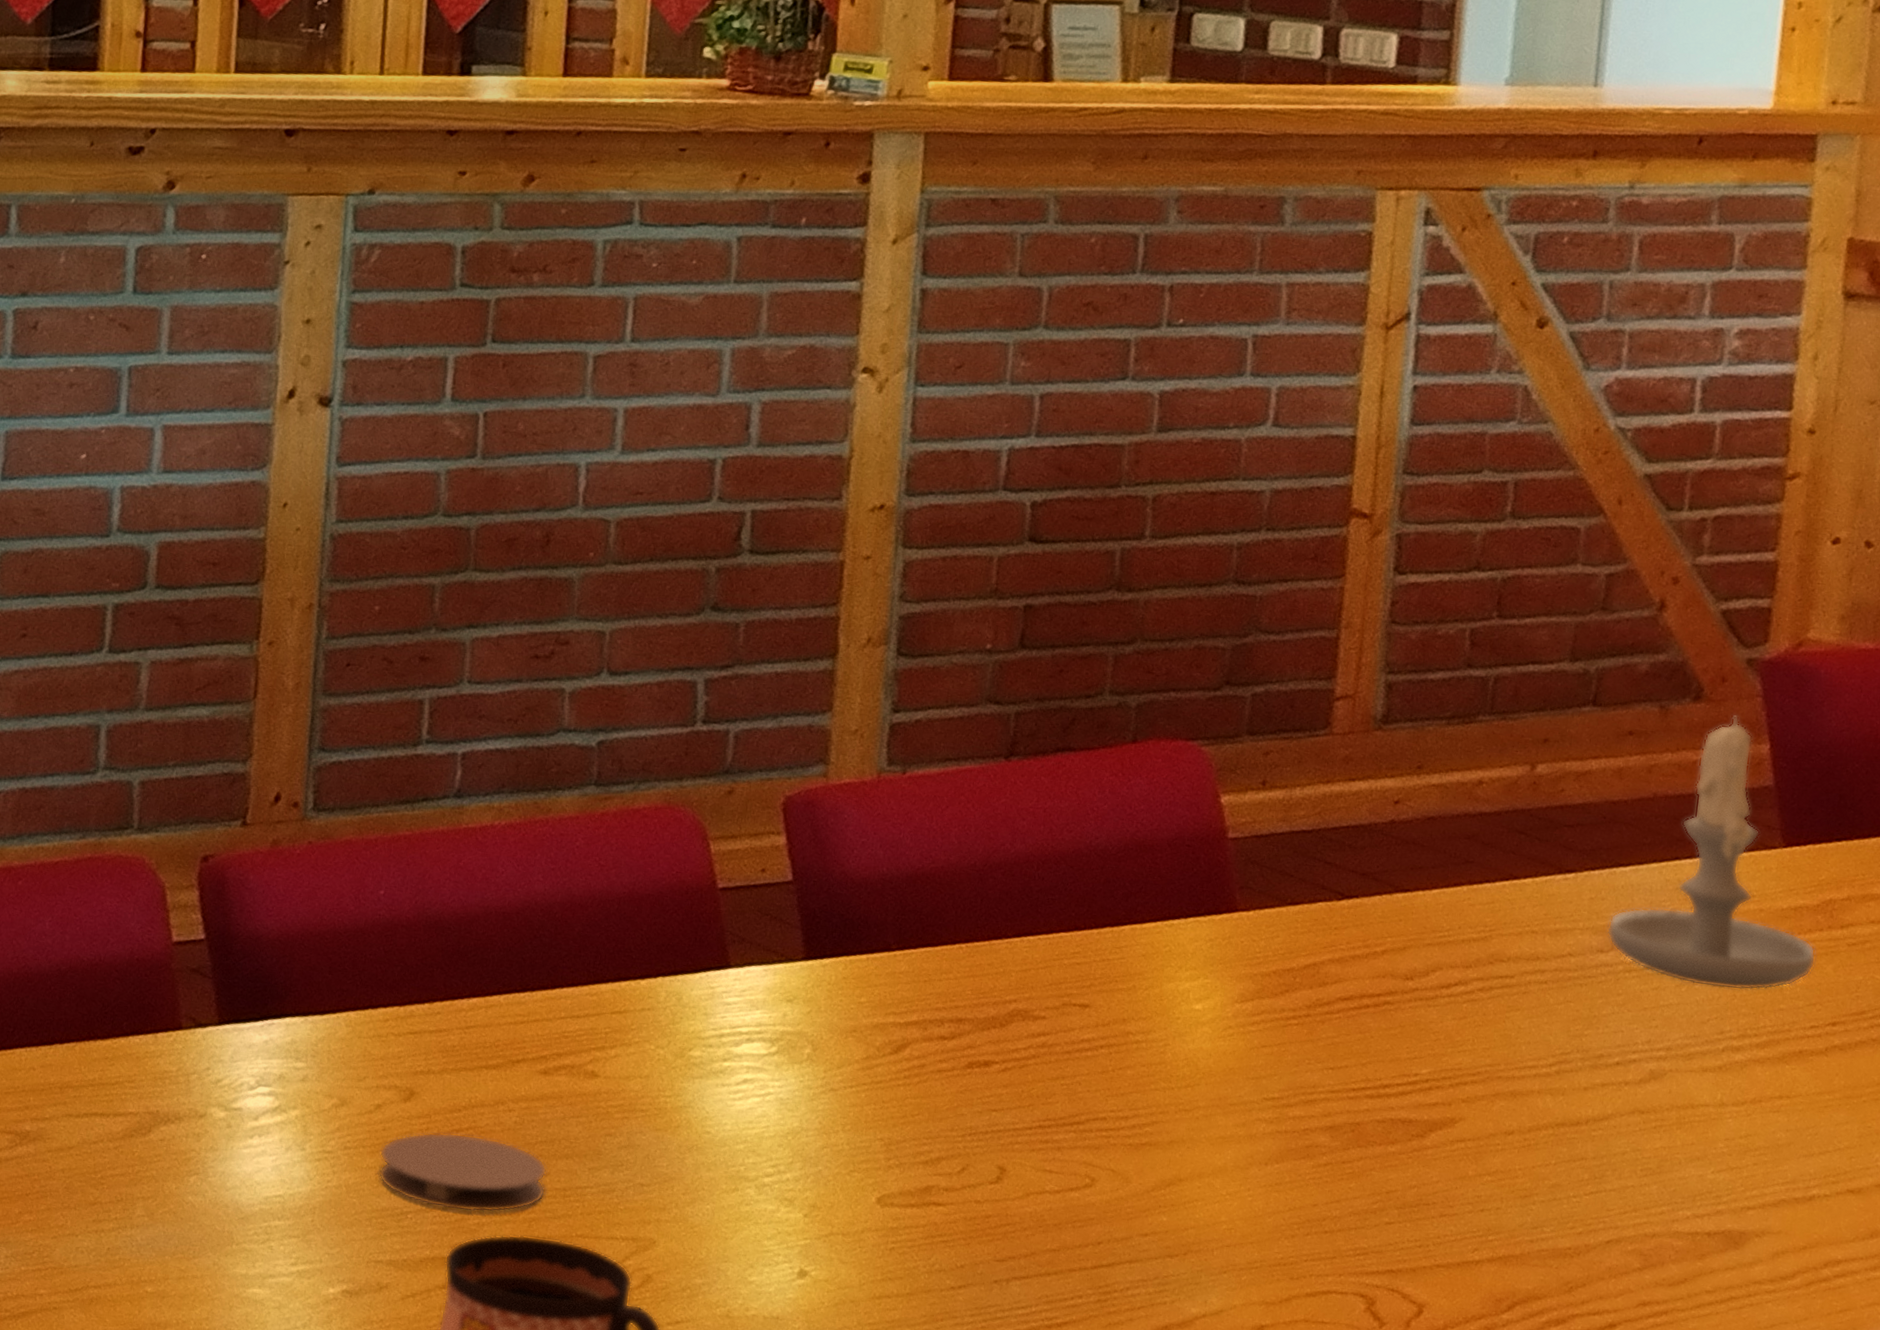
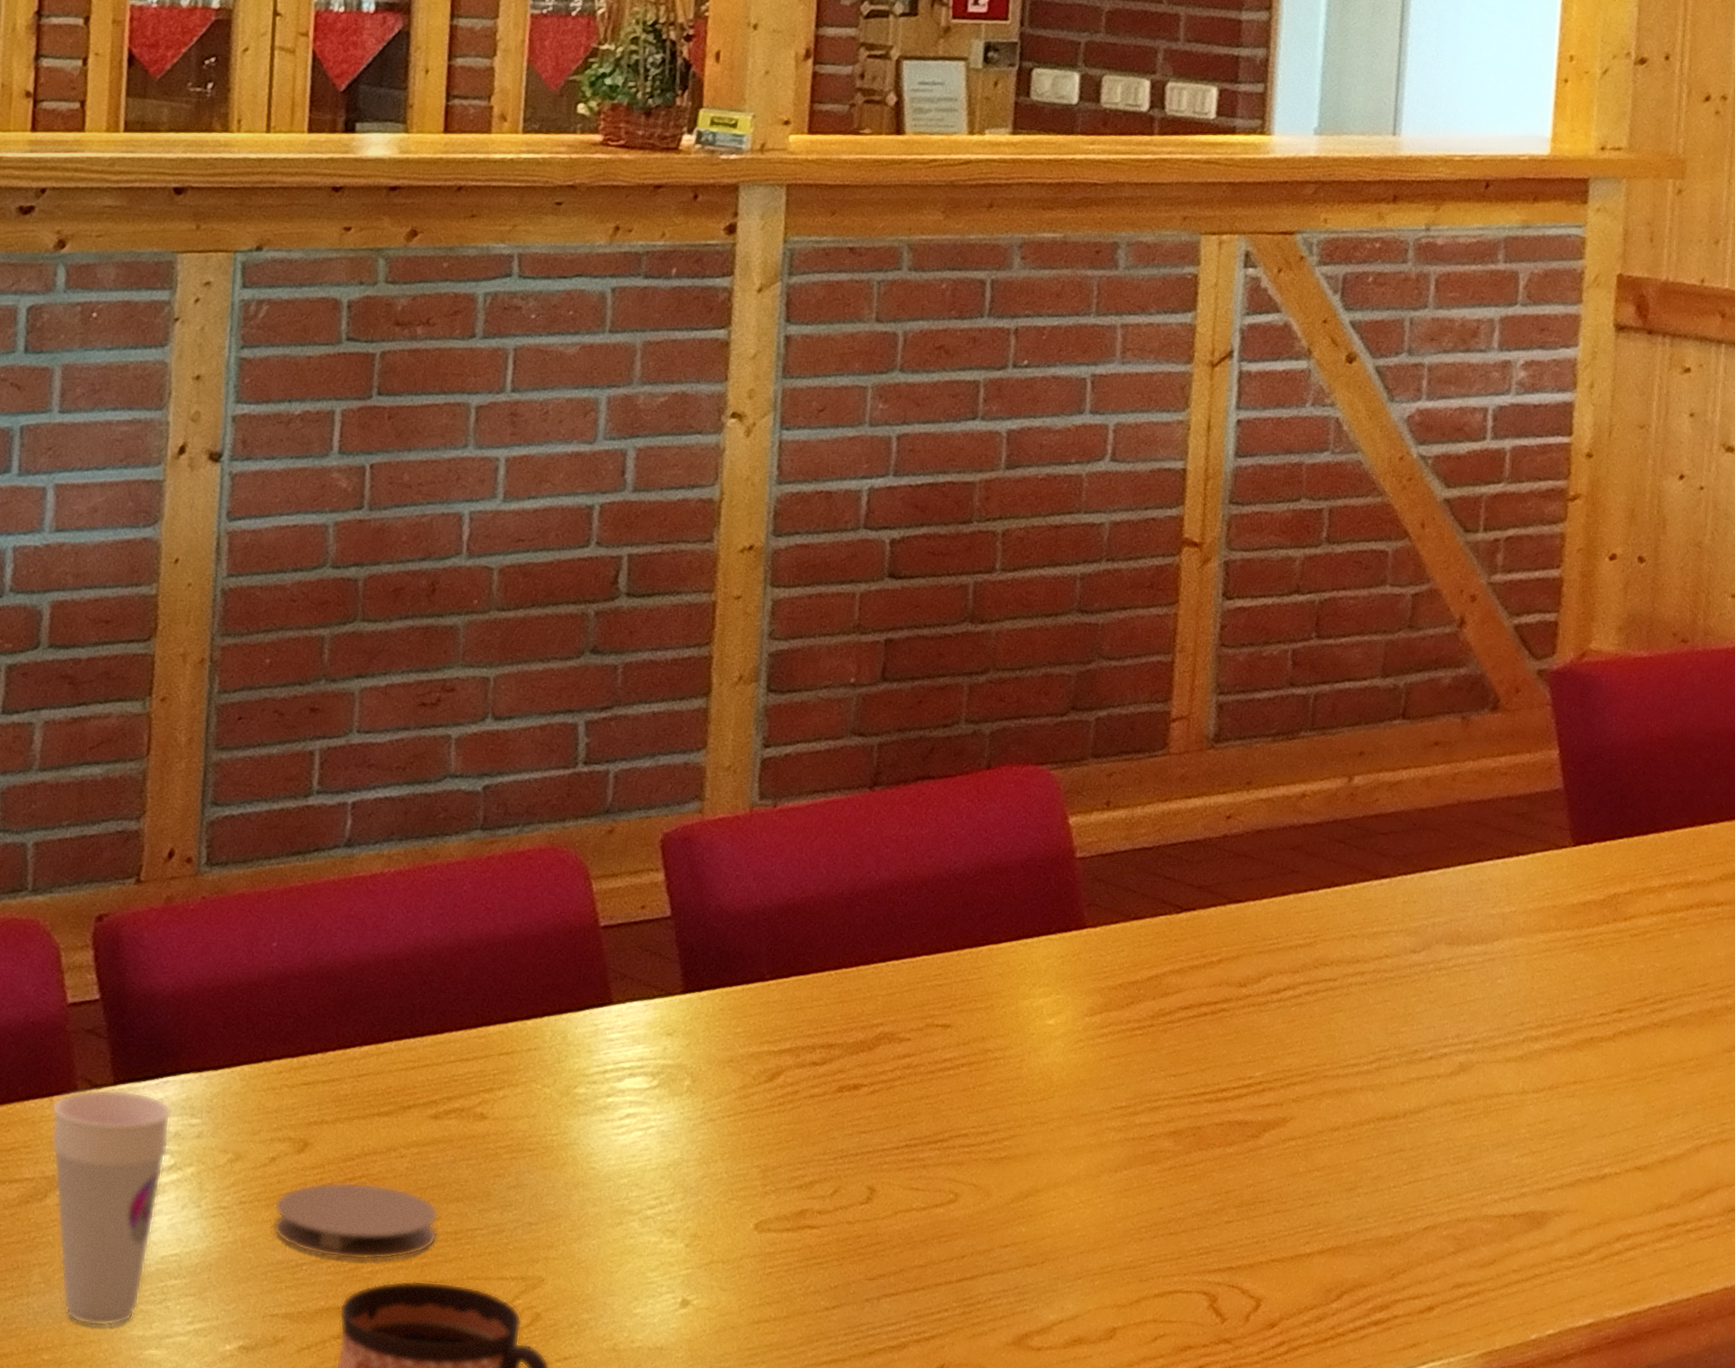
cup: none [155,1028,278,1263] -> present [51,1089,173,1327]
candle: present [1607,715,1816,991] -> none [1419,724,1604,984]

